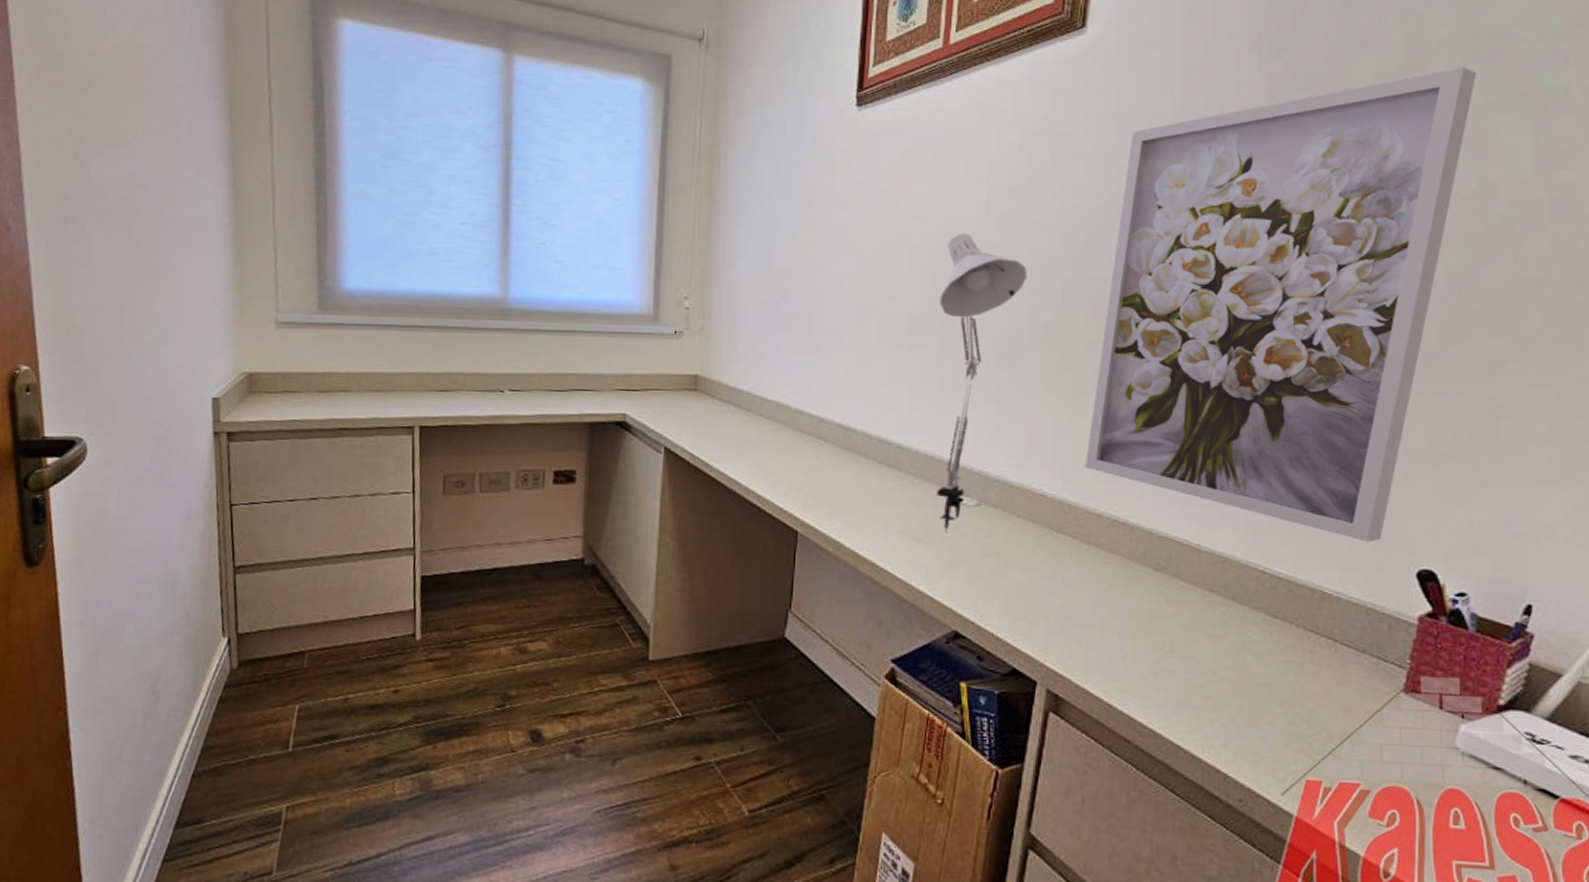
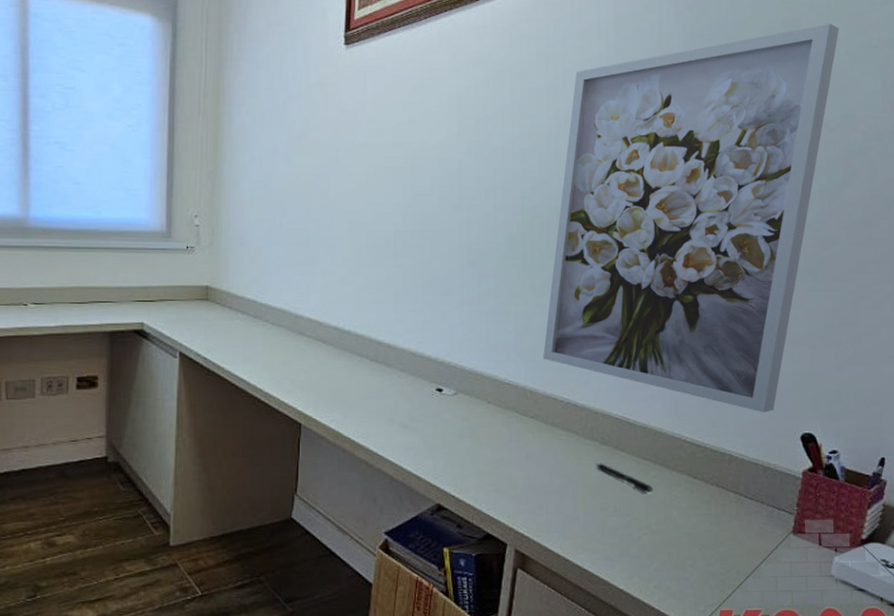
desk lamp: present [937,233,1028,532] -> none [419,158,493,418]
pen: none [1148,593,1221,633] -> present [595,463,653,493]

